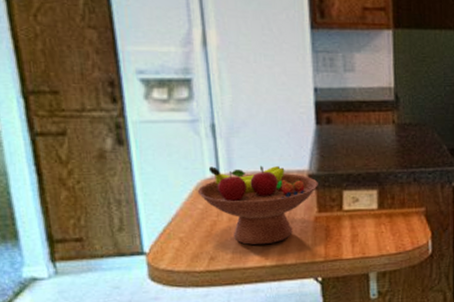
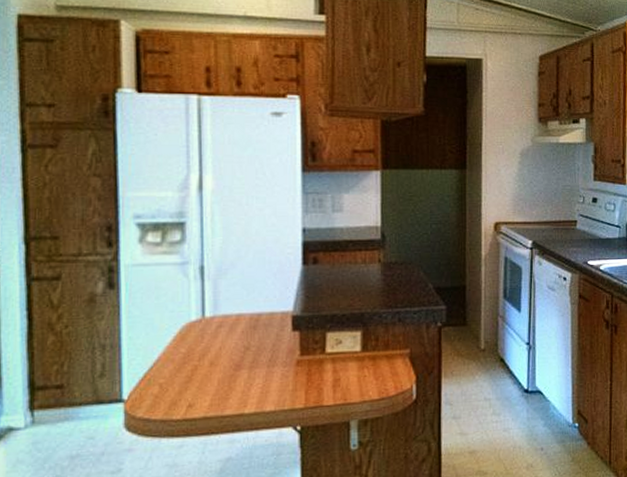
fruit bowl: present [197,165,318,245] -> none [181,307,302,391]

